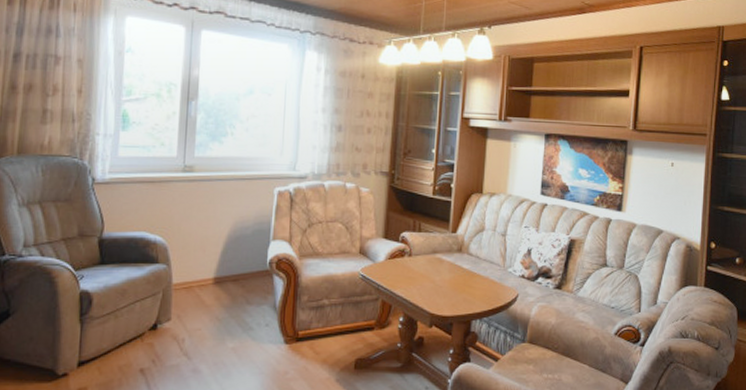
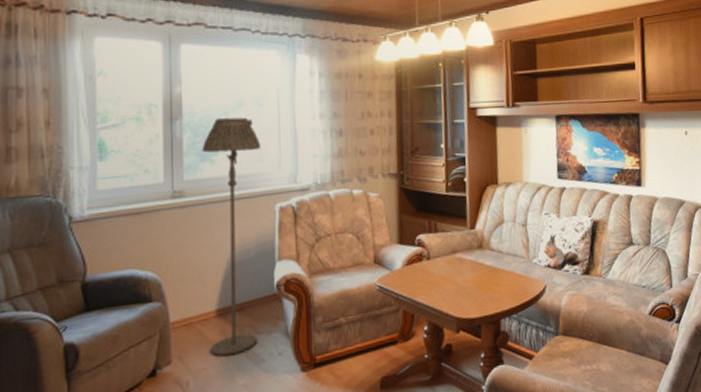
floor lamp: none [205,103,267,320] -> present [201,117,262,357]

